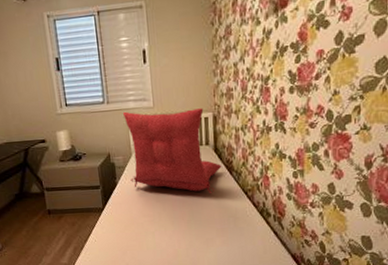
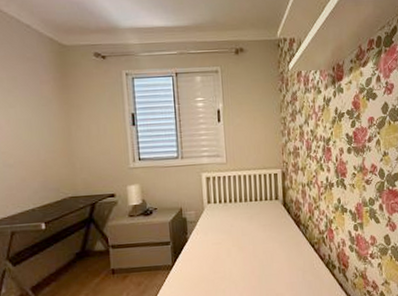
seat cushion: present [123,108,222,194] -> none [197,165,291,248]

